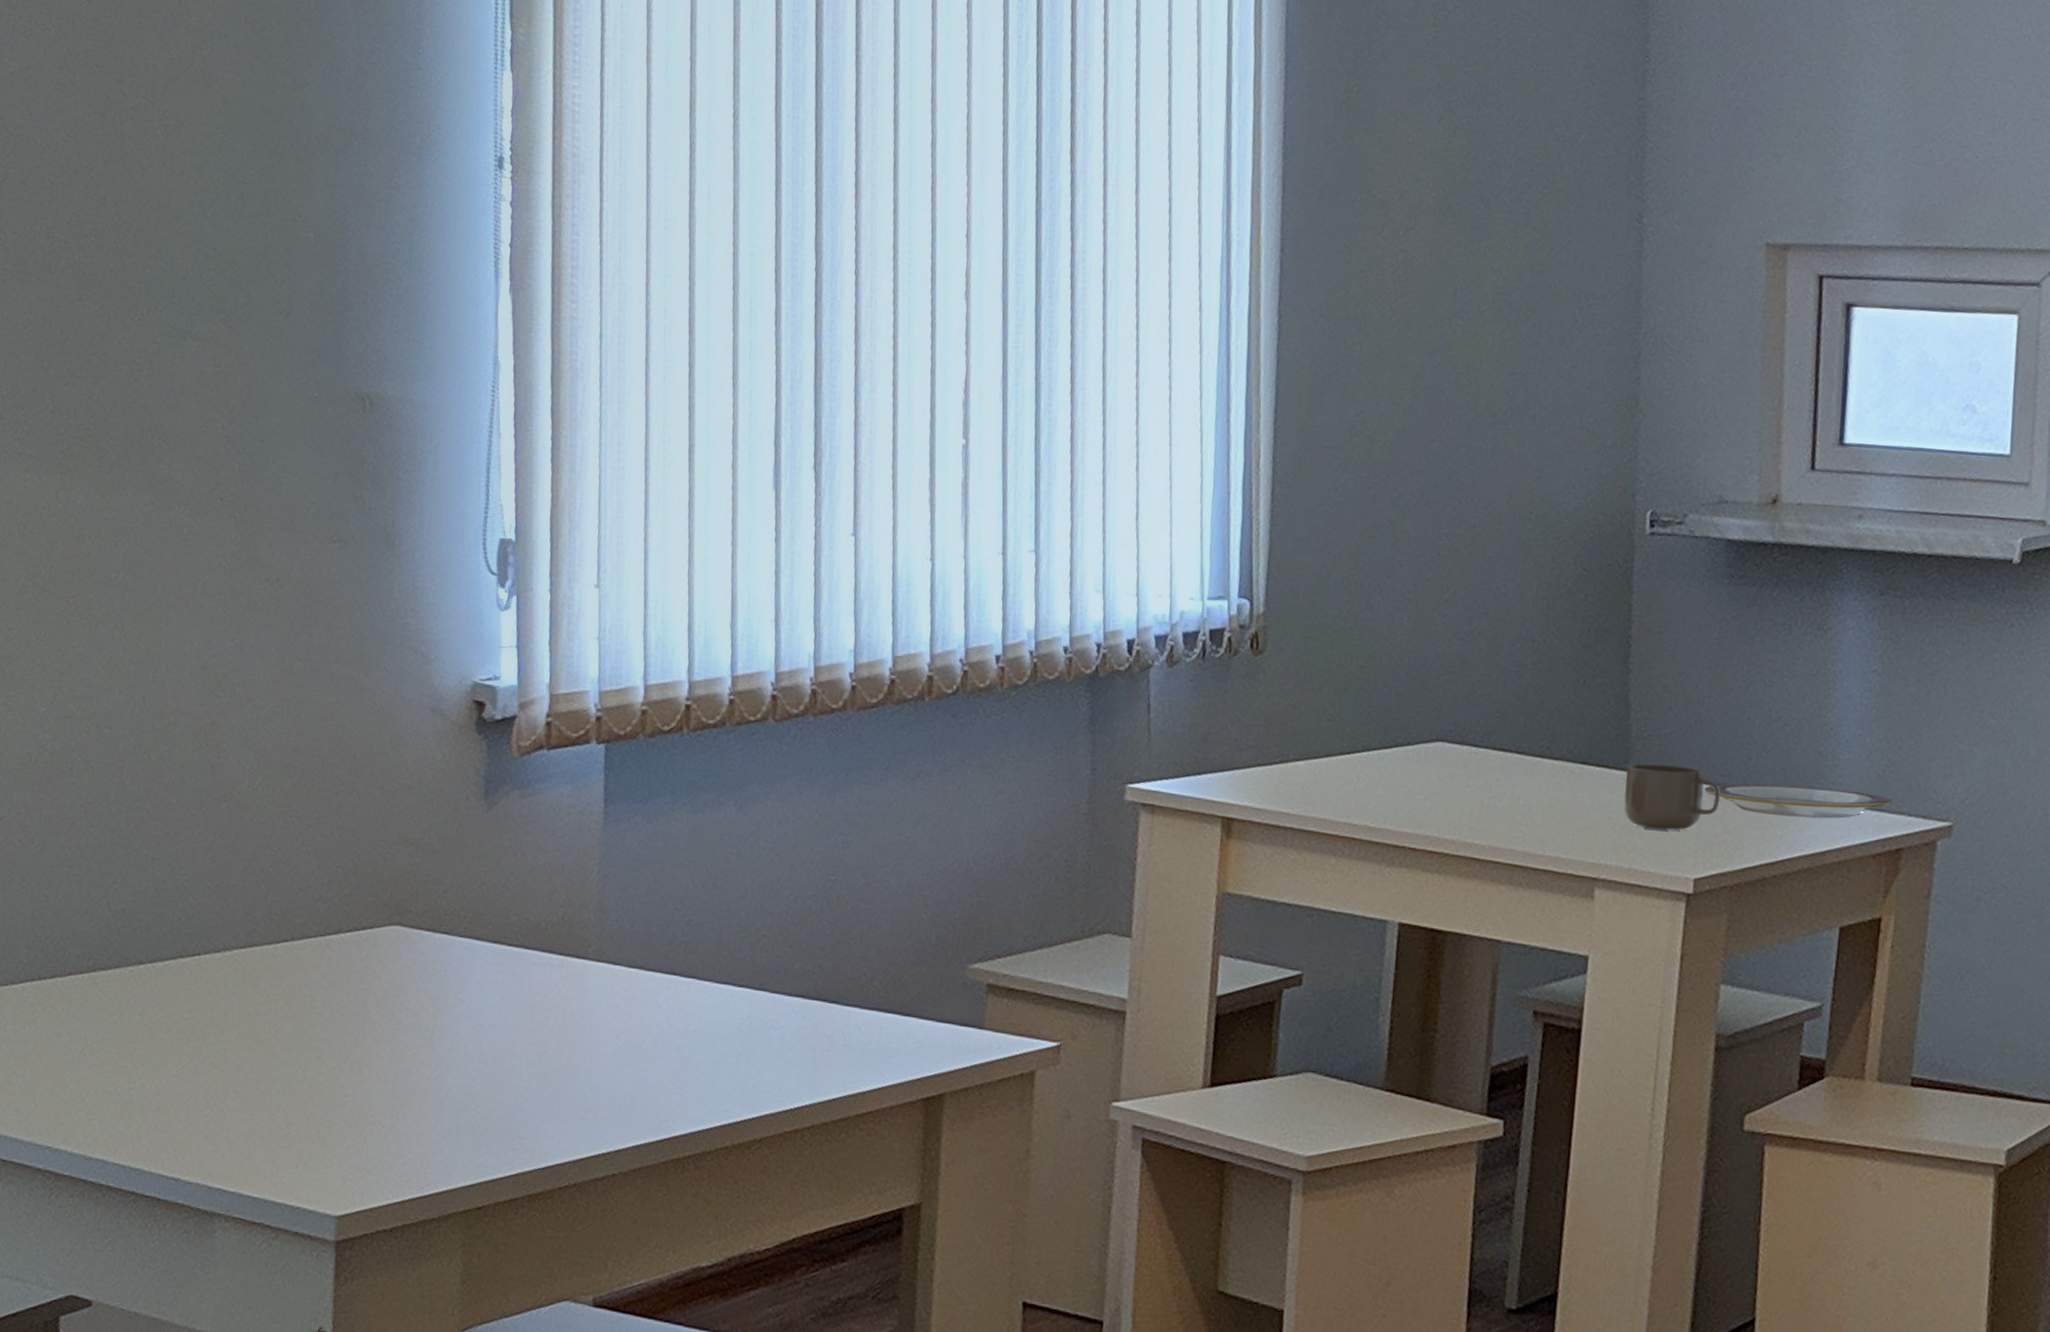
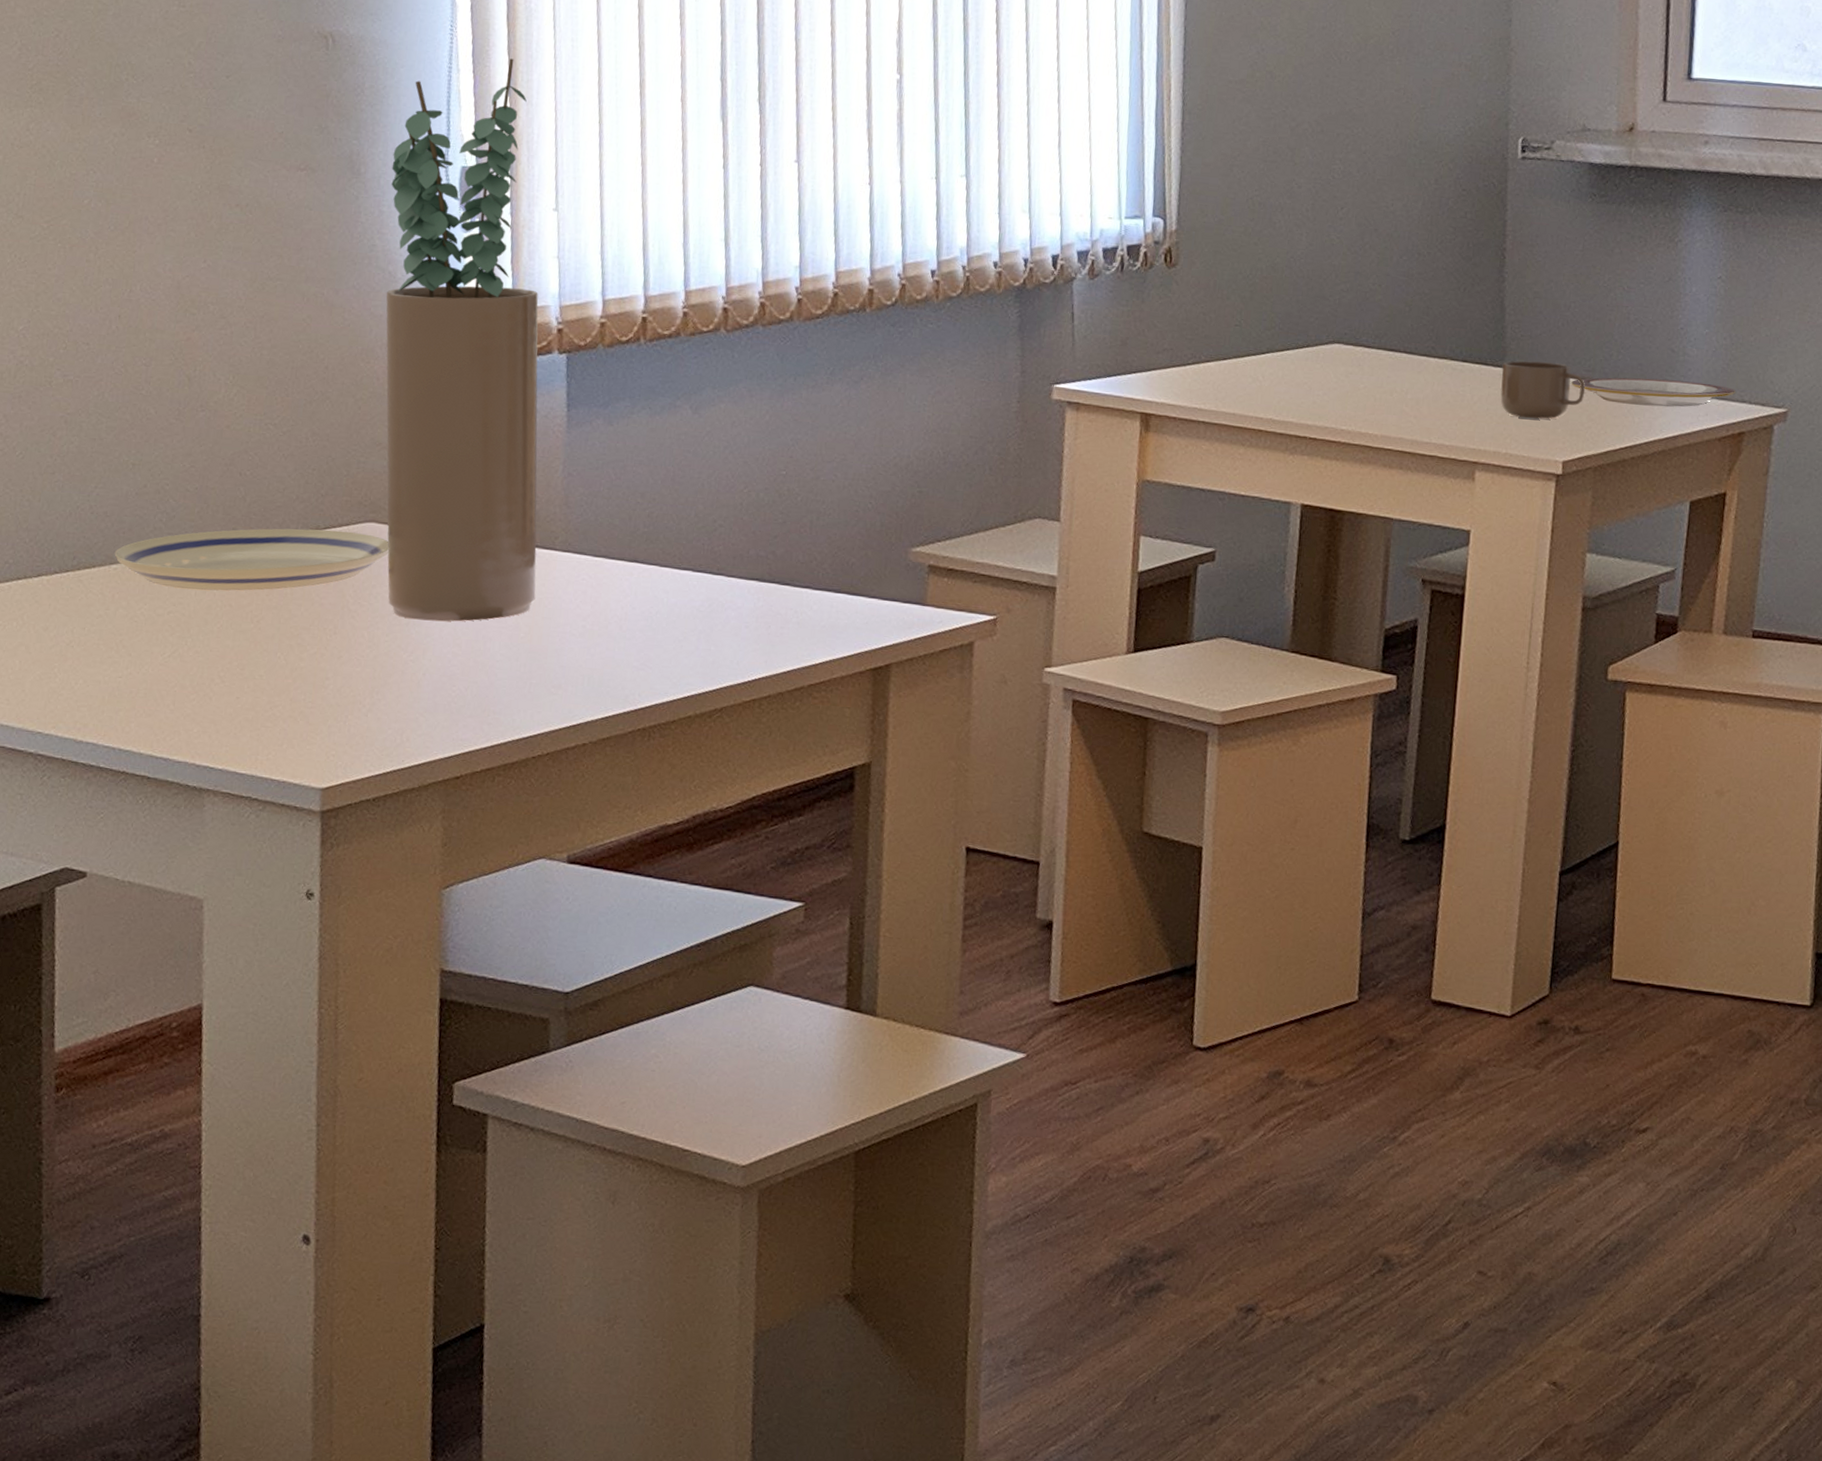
plate: none [130,930,415,998] -> present [114,528,389,591]
vase: none [411,422,577,1036] -> present [386,58,539,622]

